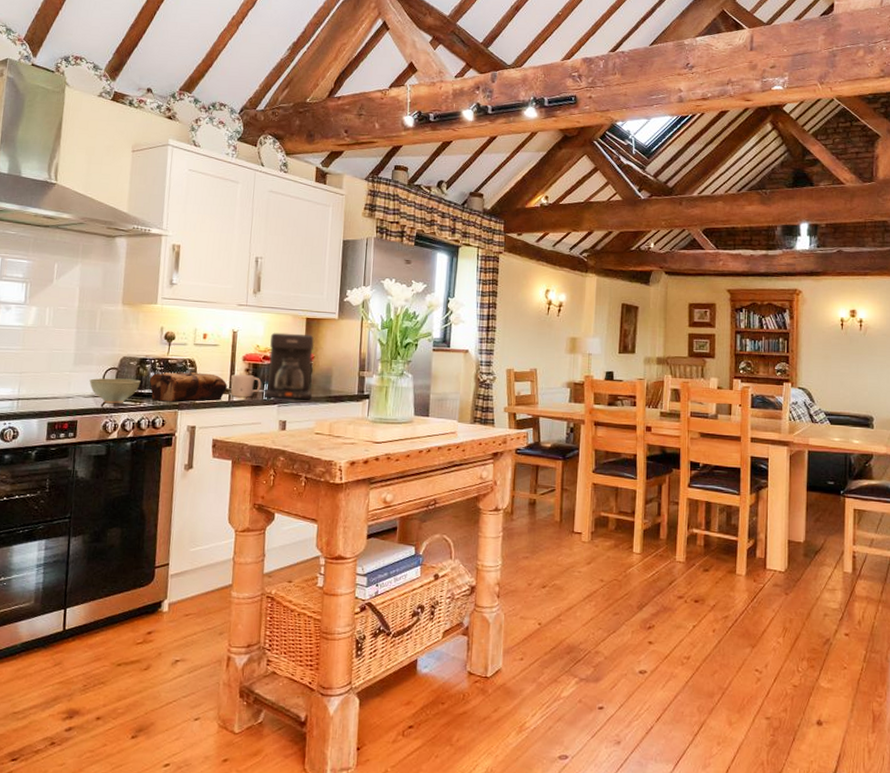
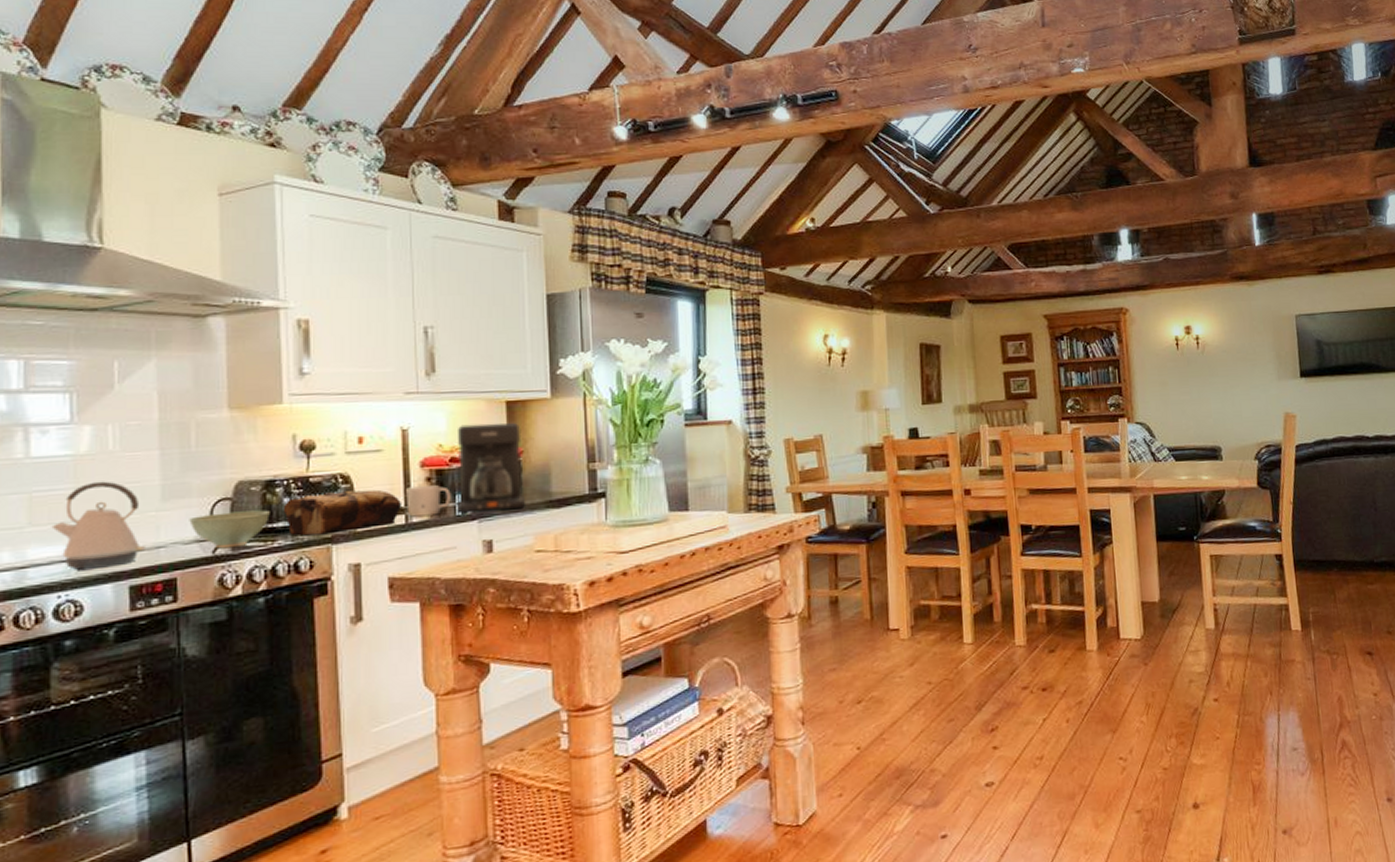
kettle: none [5,346,60,408] -> present [51,481,145,570]

